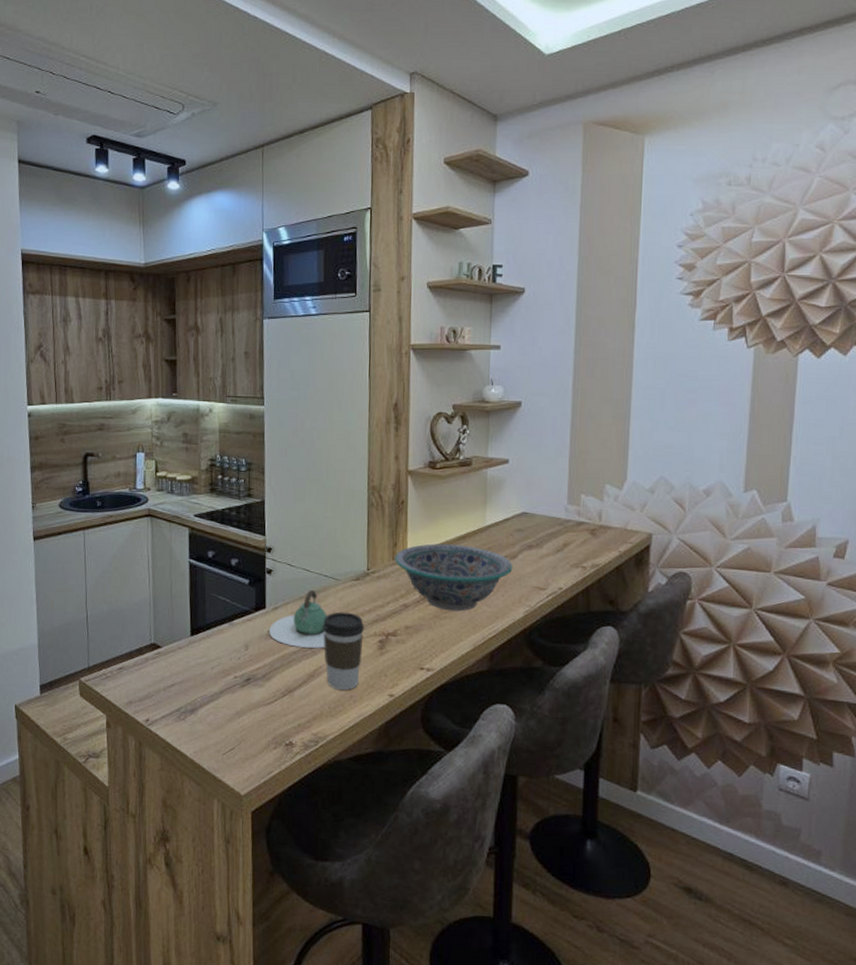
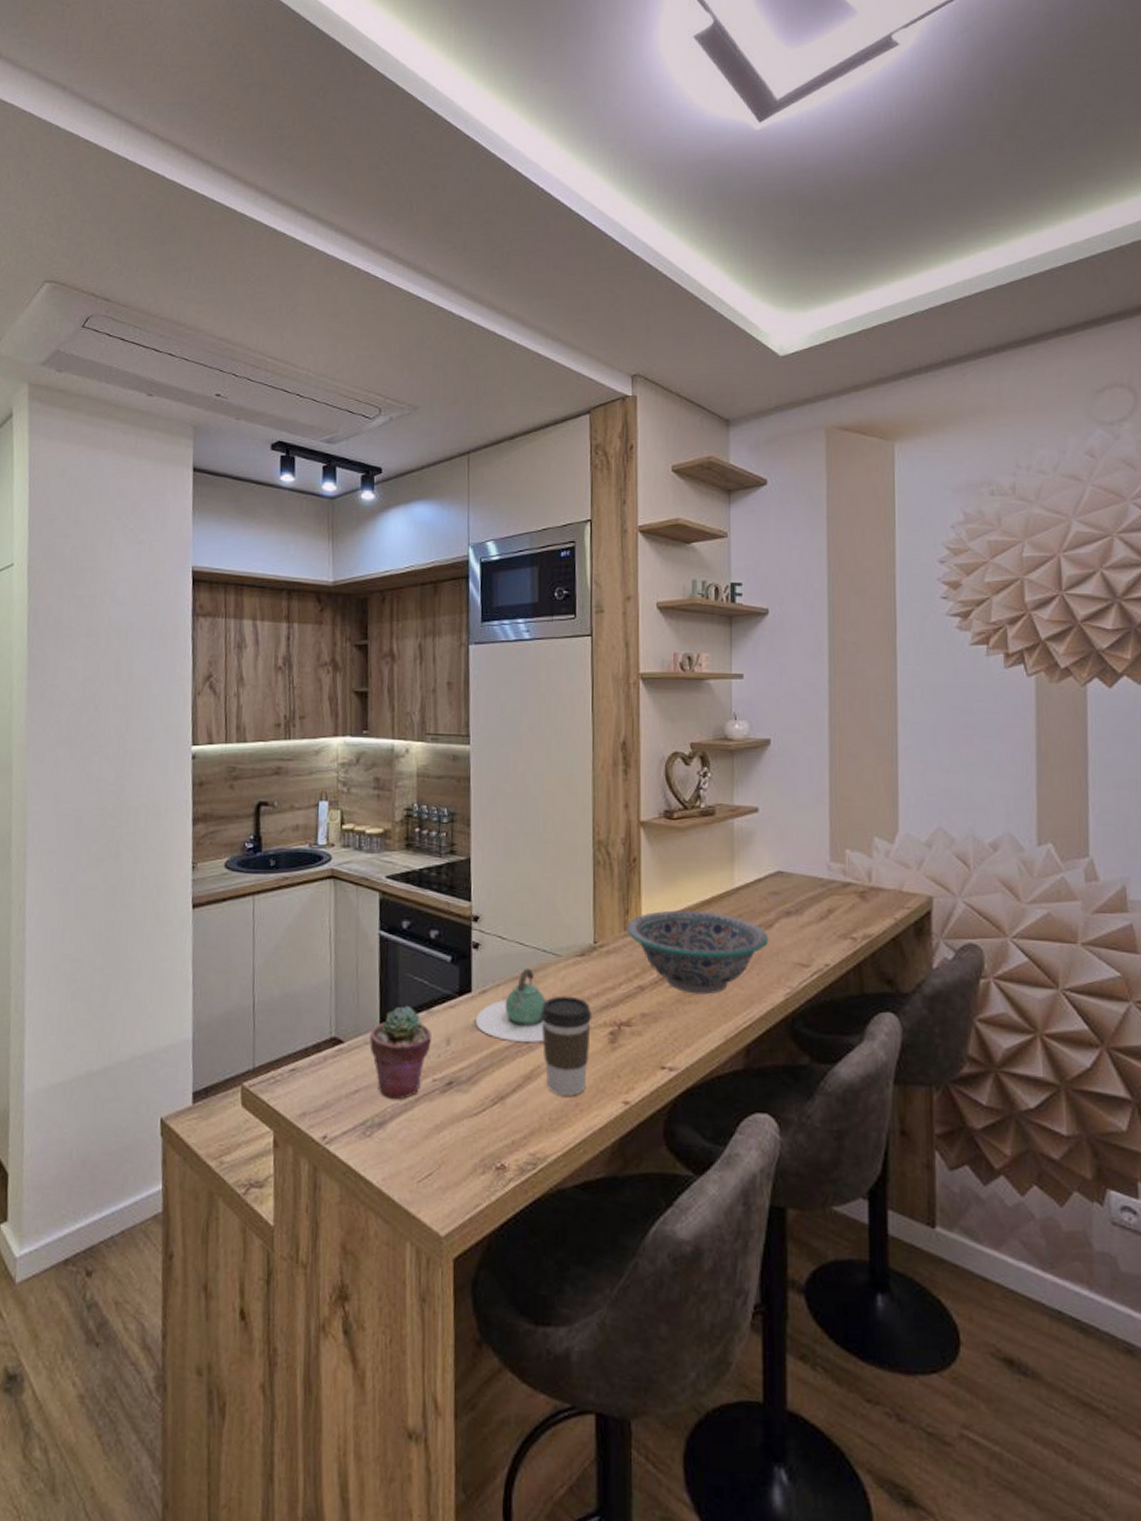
potted succulent: none [182,618,233,692] -> present [369,1005,432,1100]

